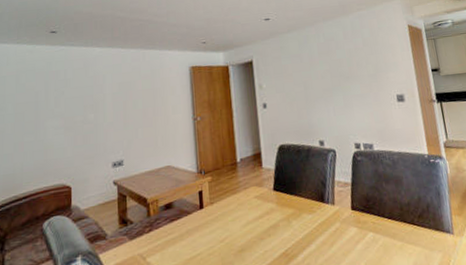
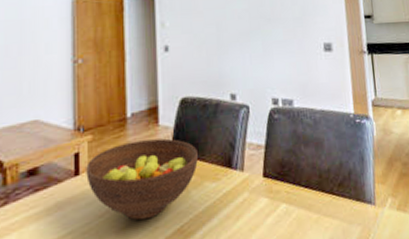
fruit bowl: none [208,178,296,245] -> present [86,138,198,220]

